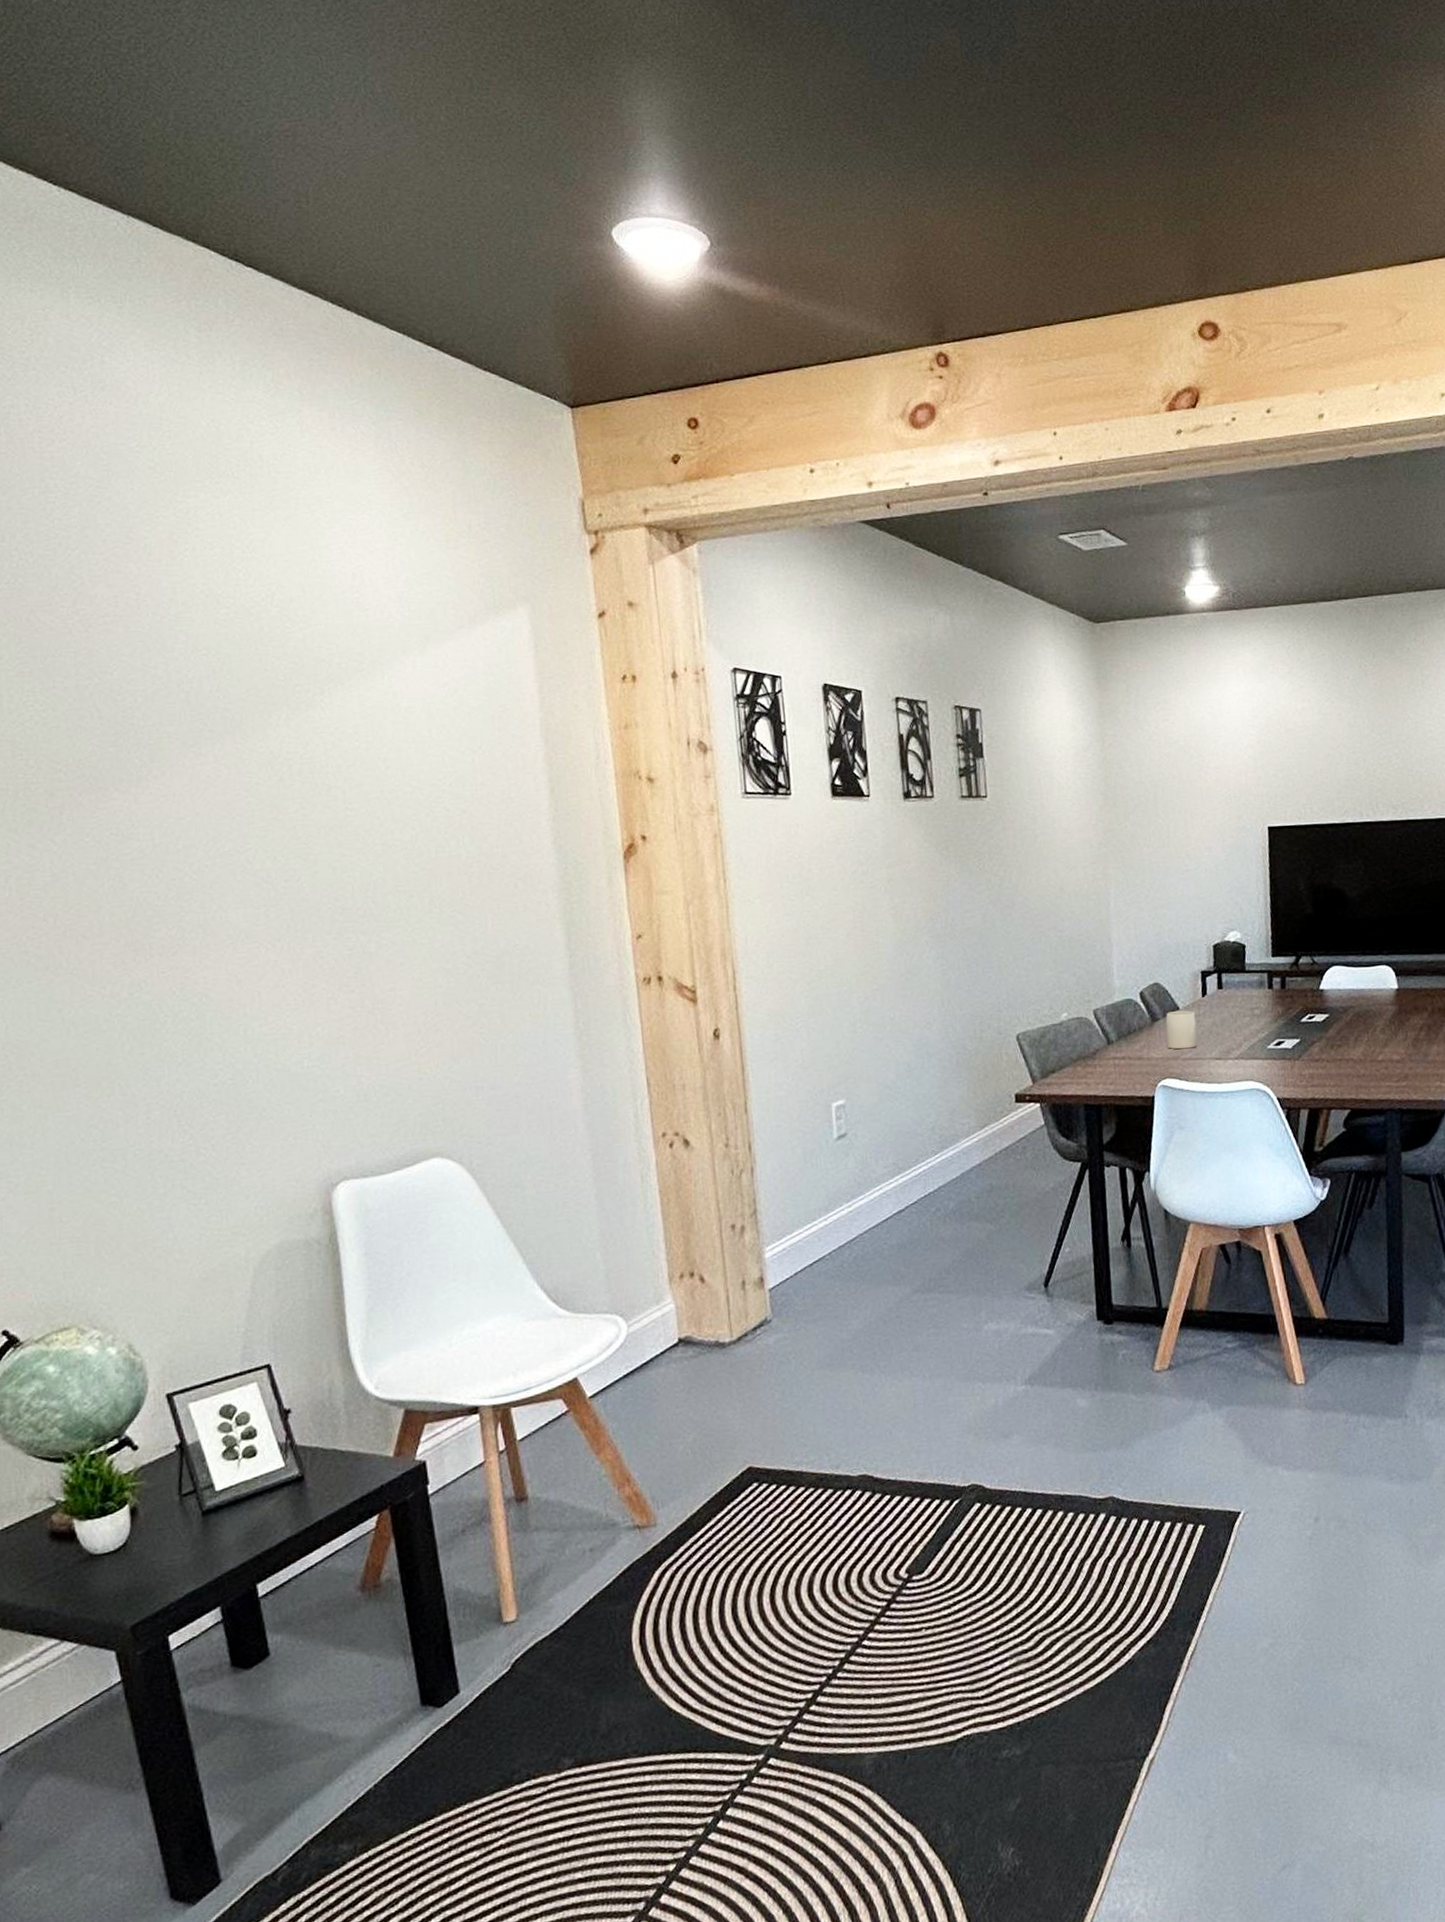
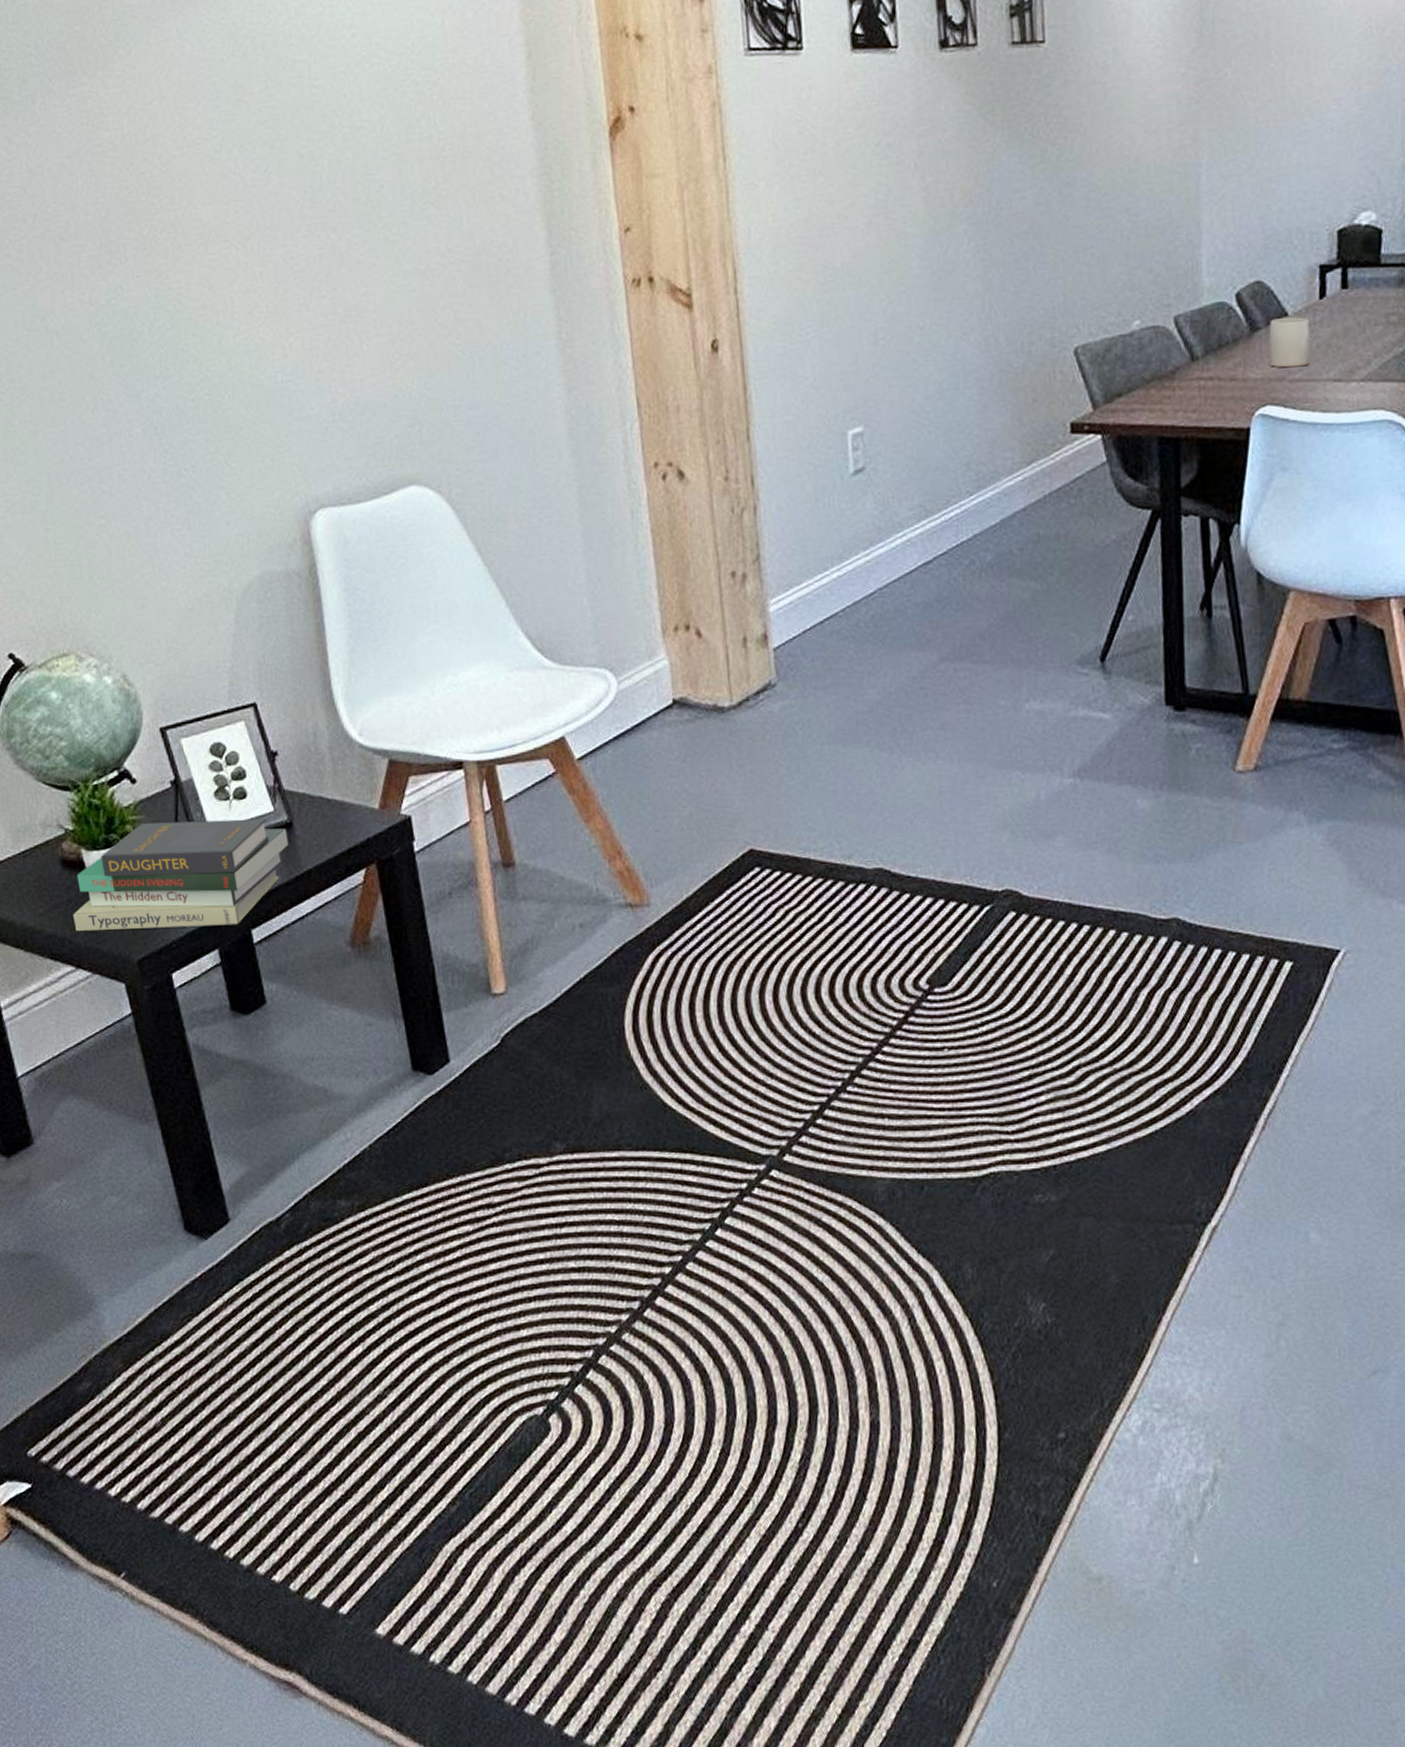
books: none [60,1474,299,1604] -> present [73,818,289,932]

